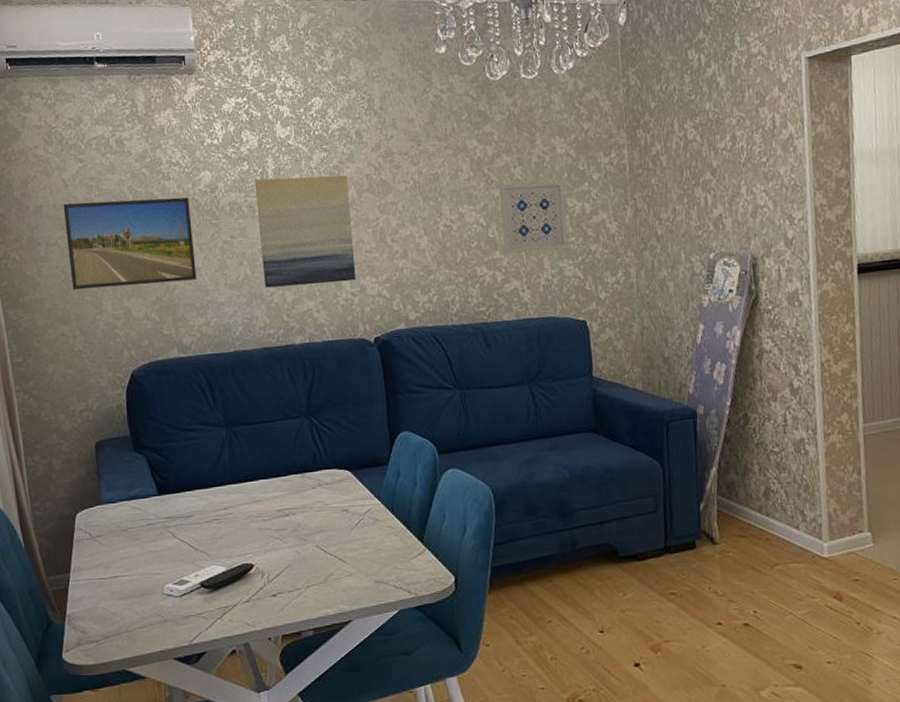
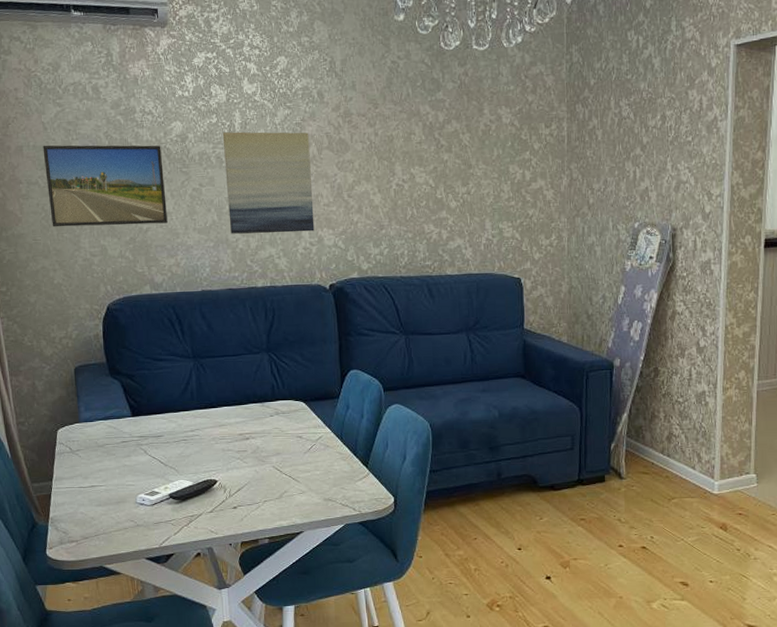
wall art: present [499,180,568,253] -> none [448,148,508,214]

